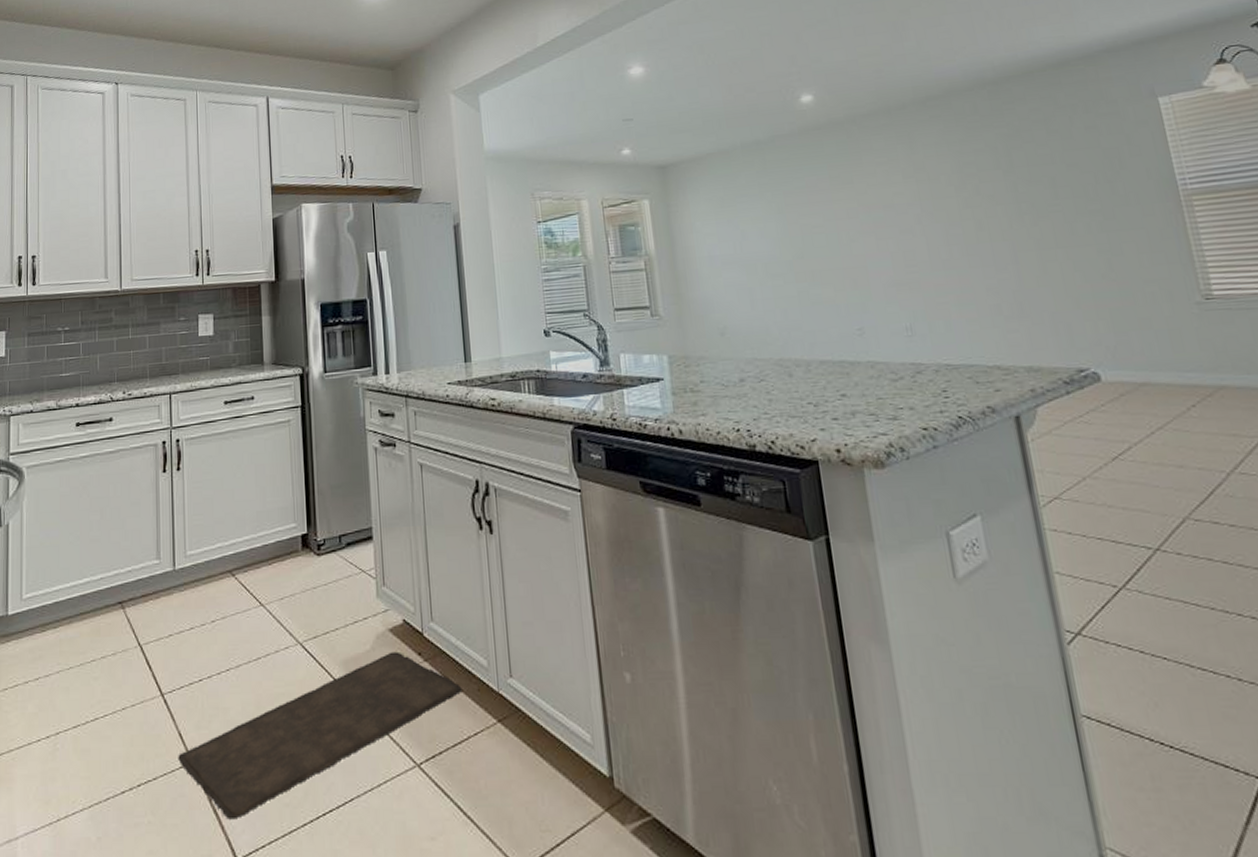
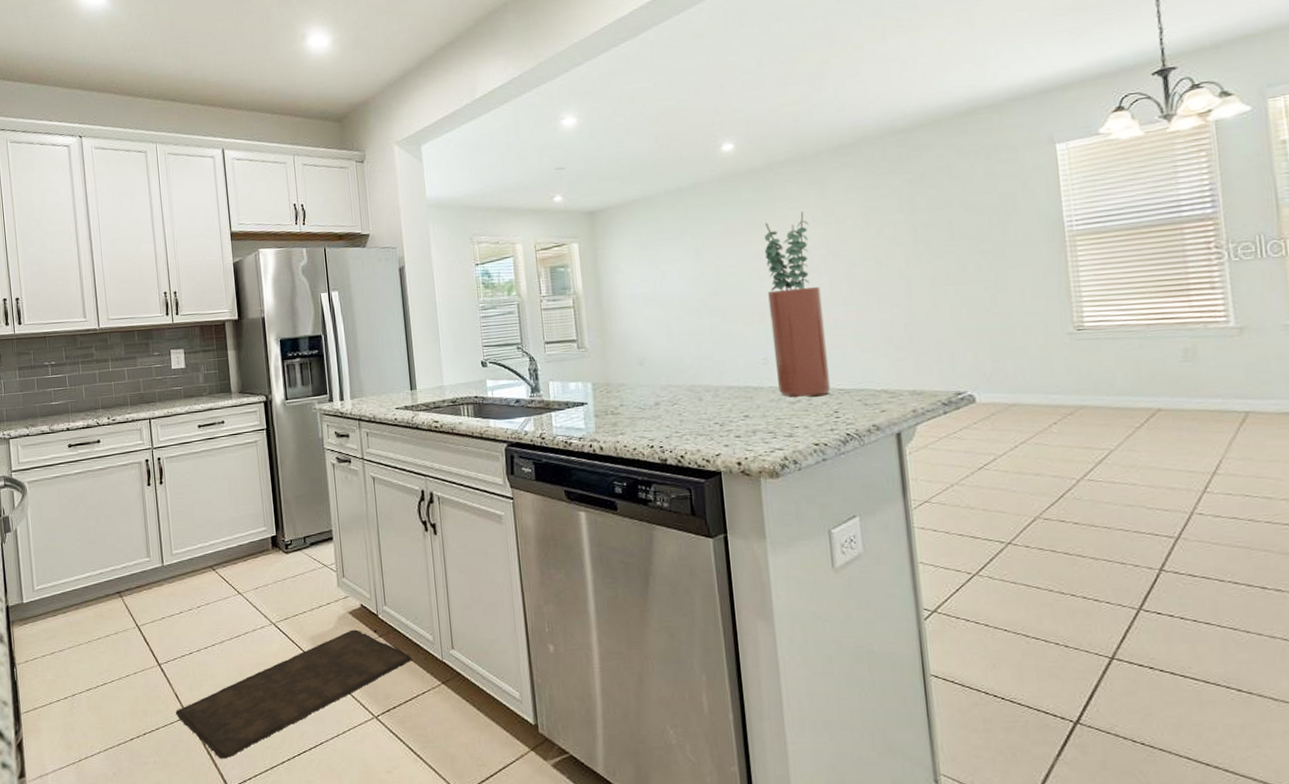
vase: none [851,167,936,374] -> present [764,212,830,398]

